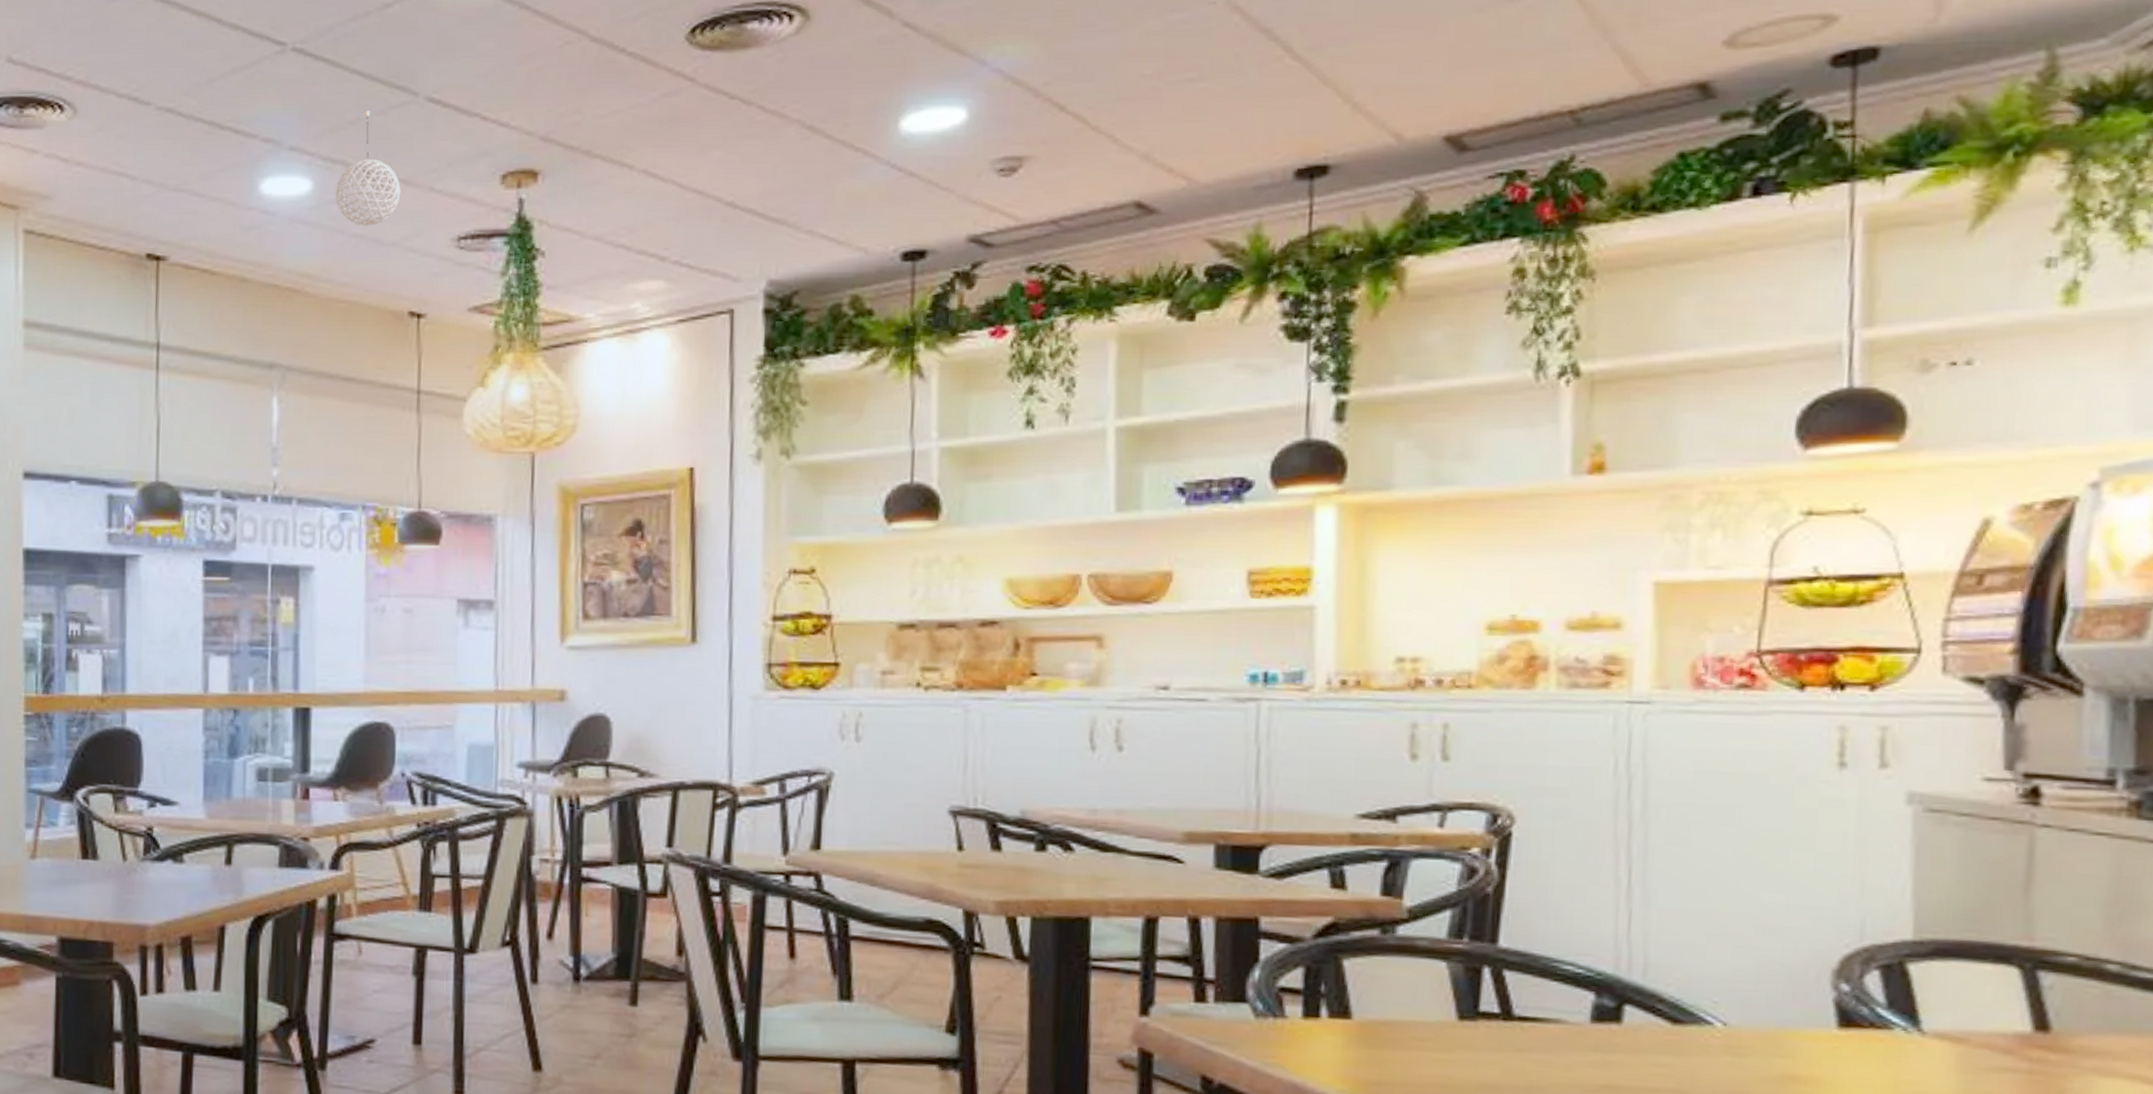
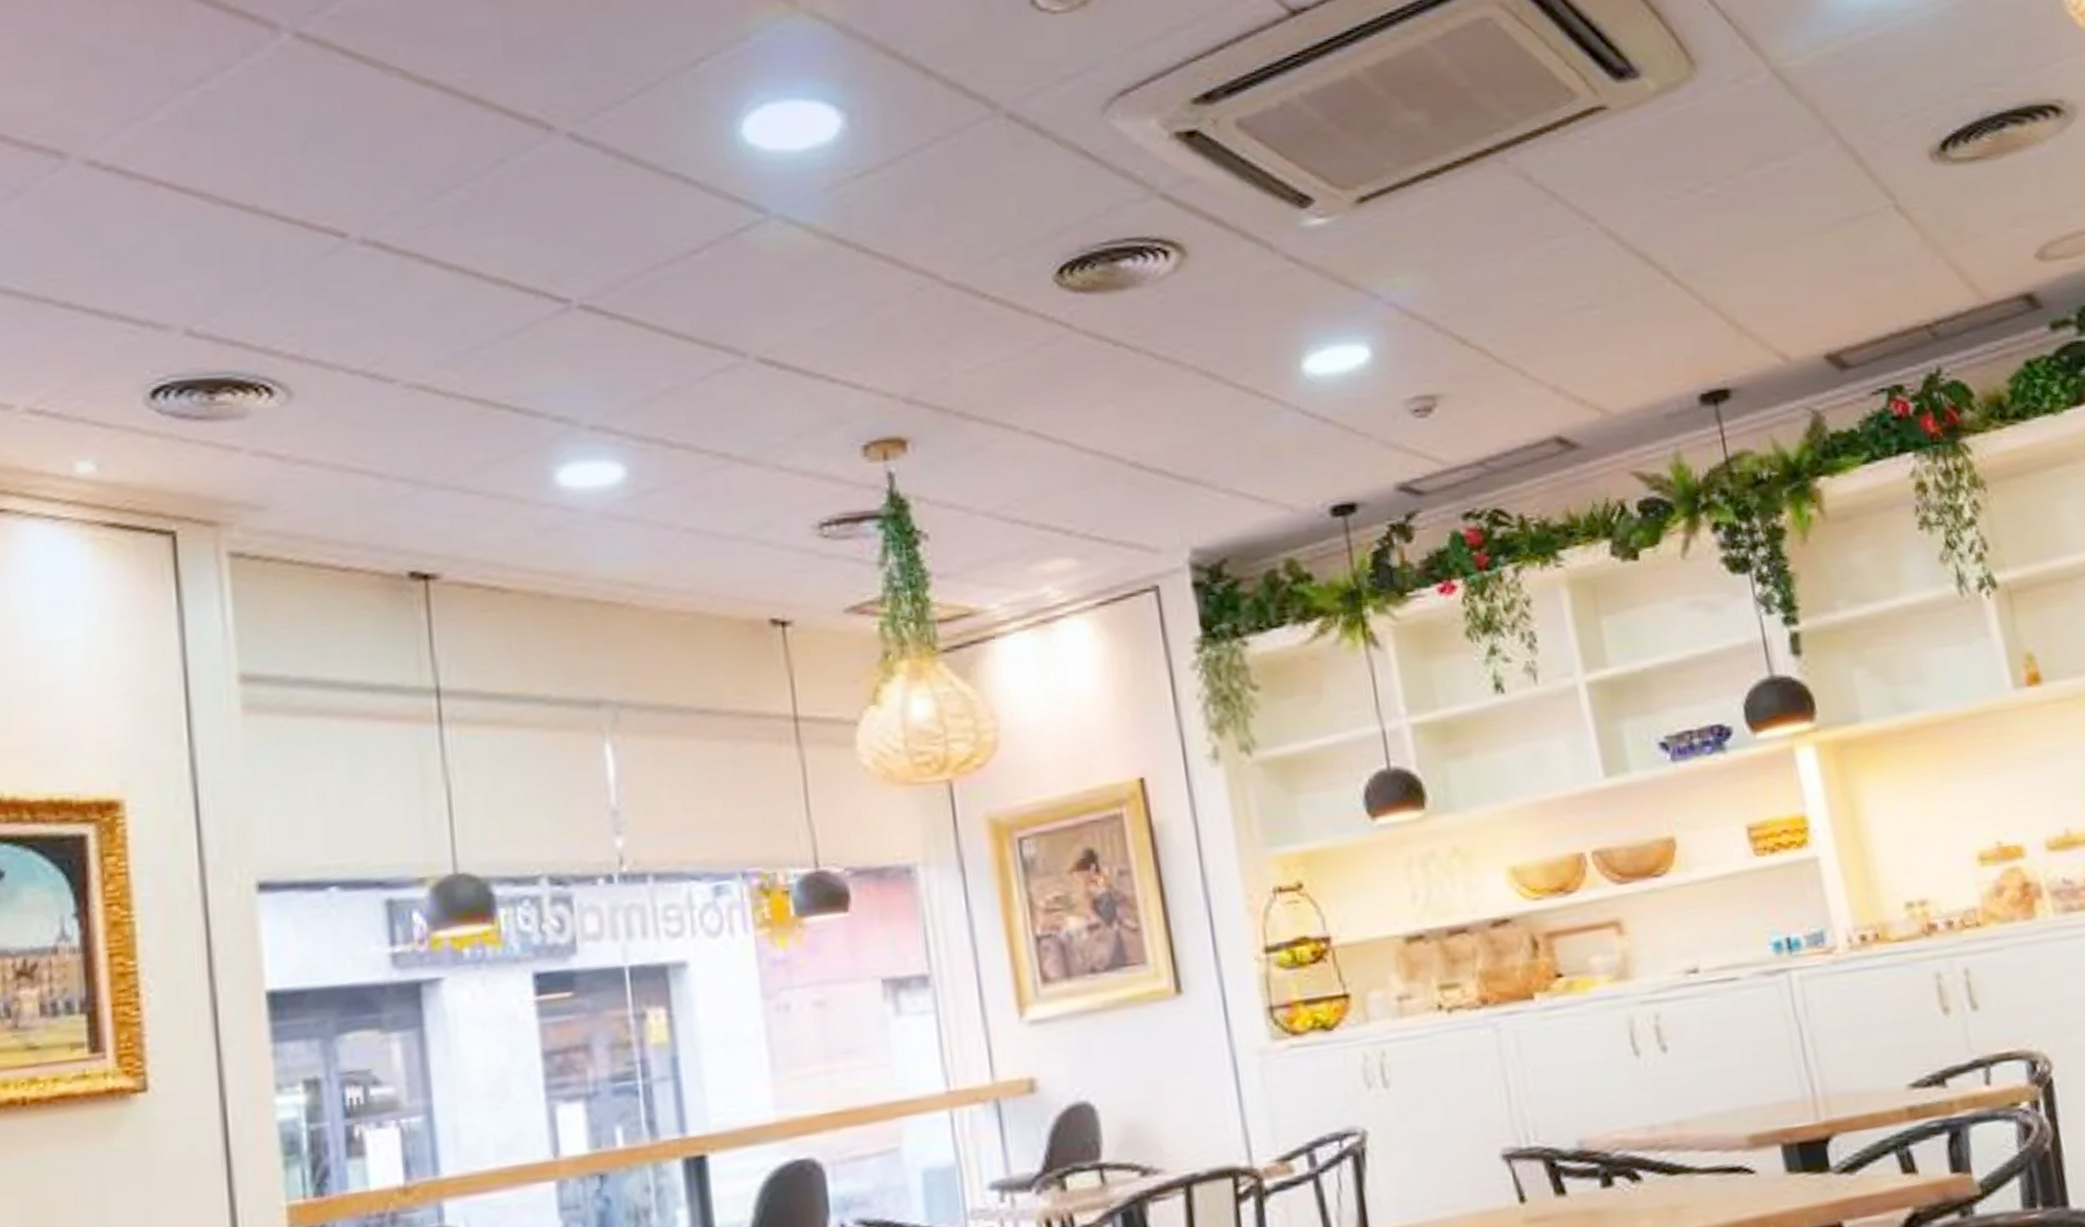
pendant light: present [335,111,401,226] -> none [656,377,740,518]

